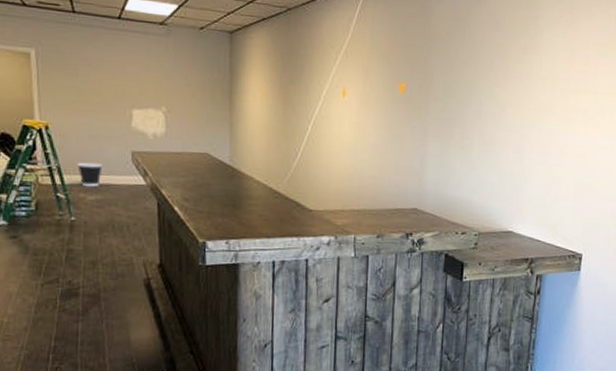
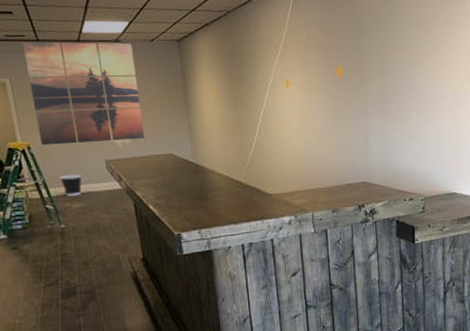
wall art: none [55,11,180,134] -> present [22,41,145,146]

